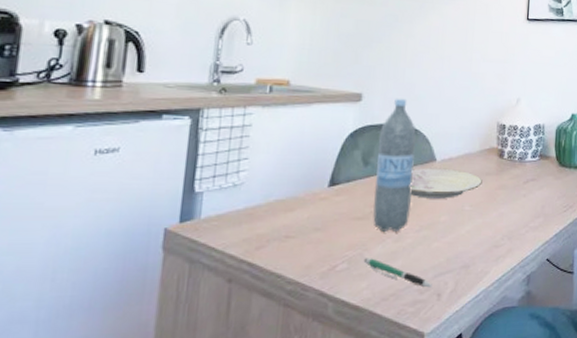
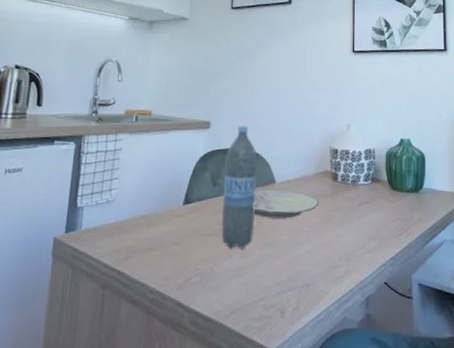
pen: present [363,258,432,288] -> none [214,272,276,305]

